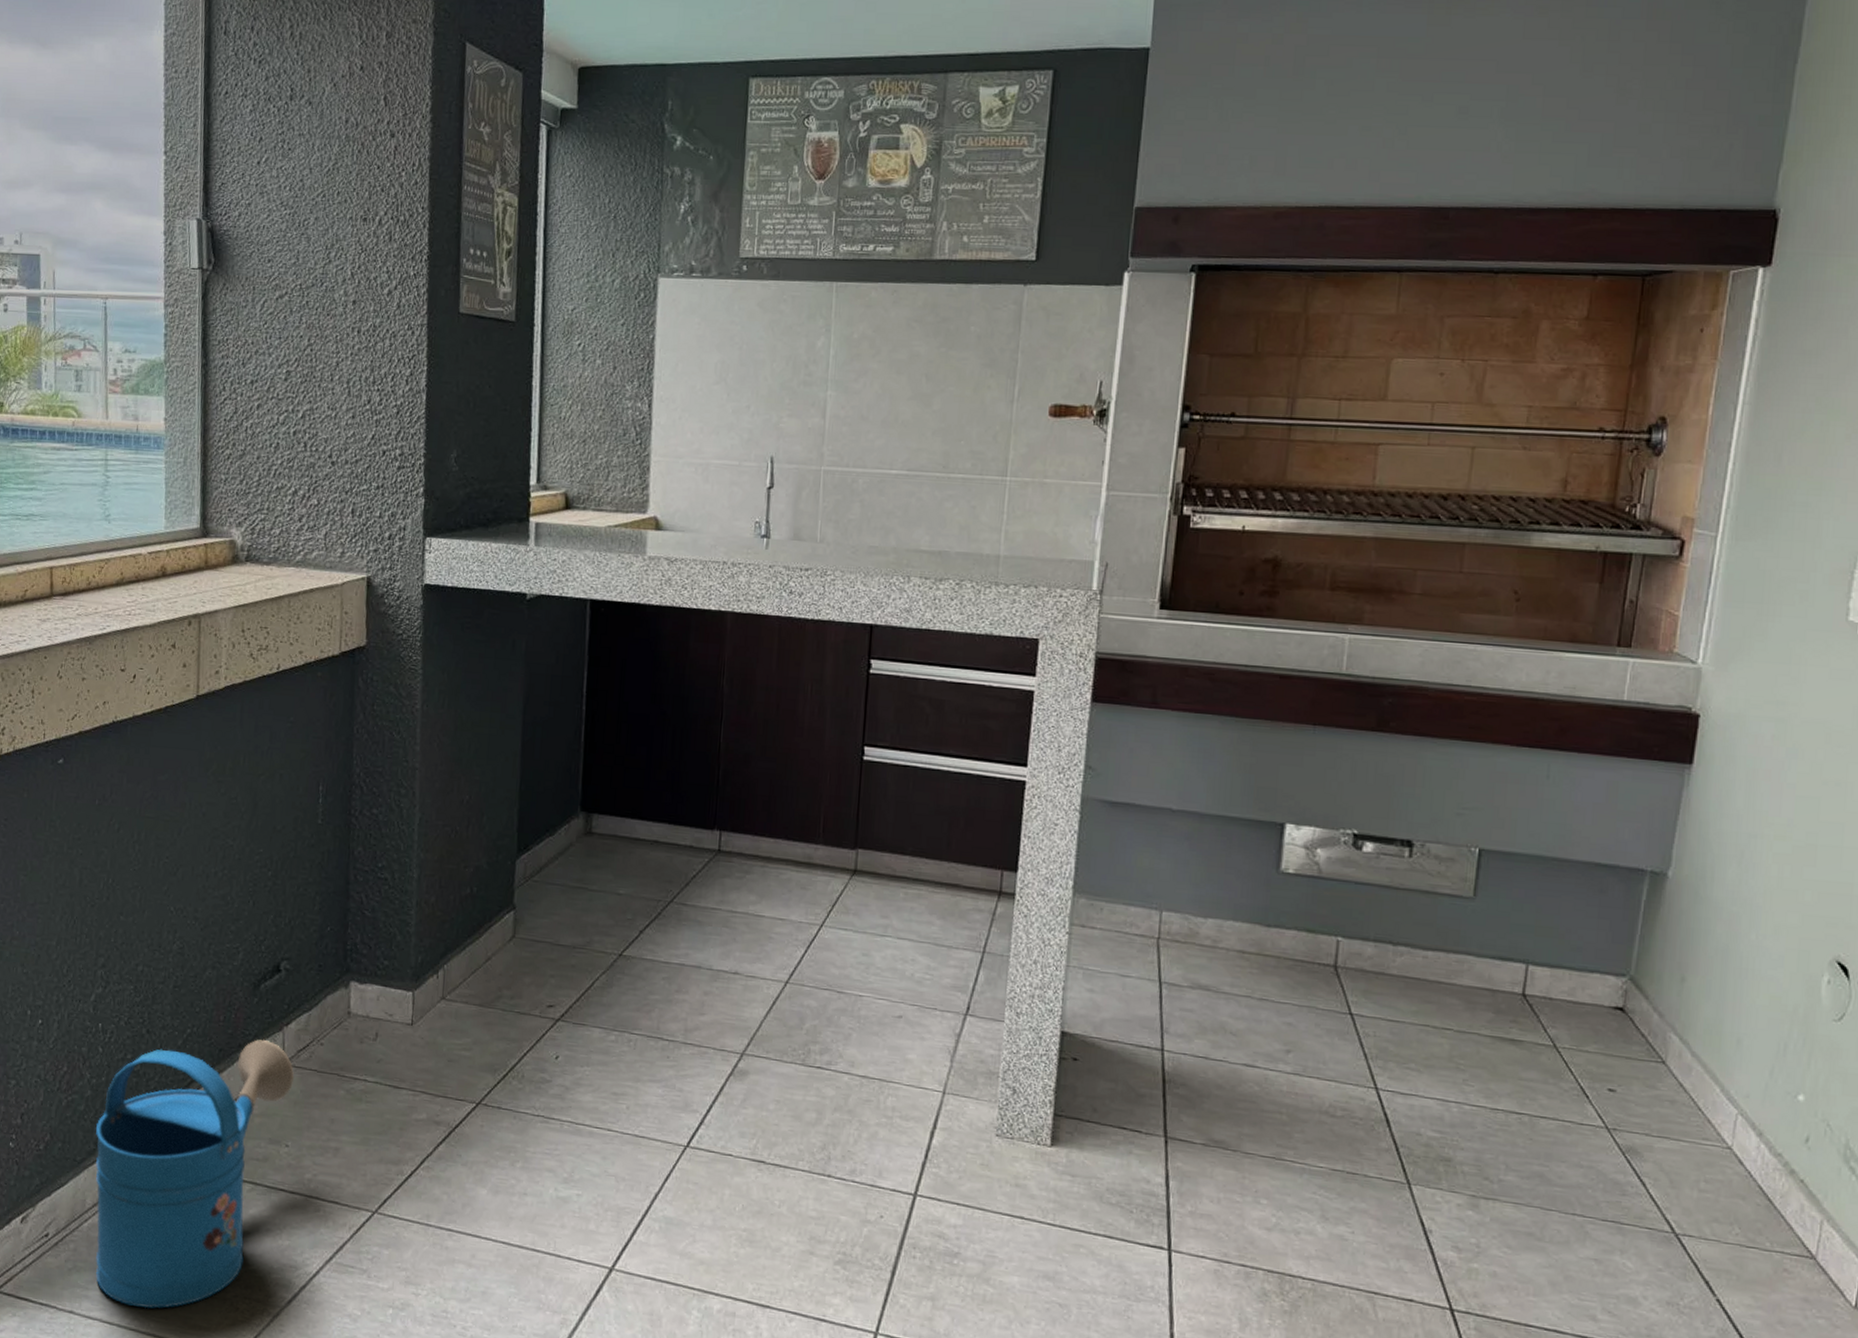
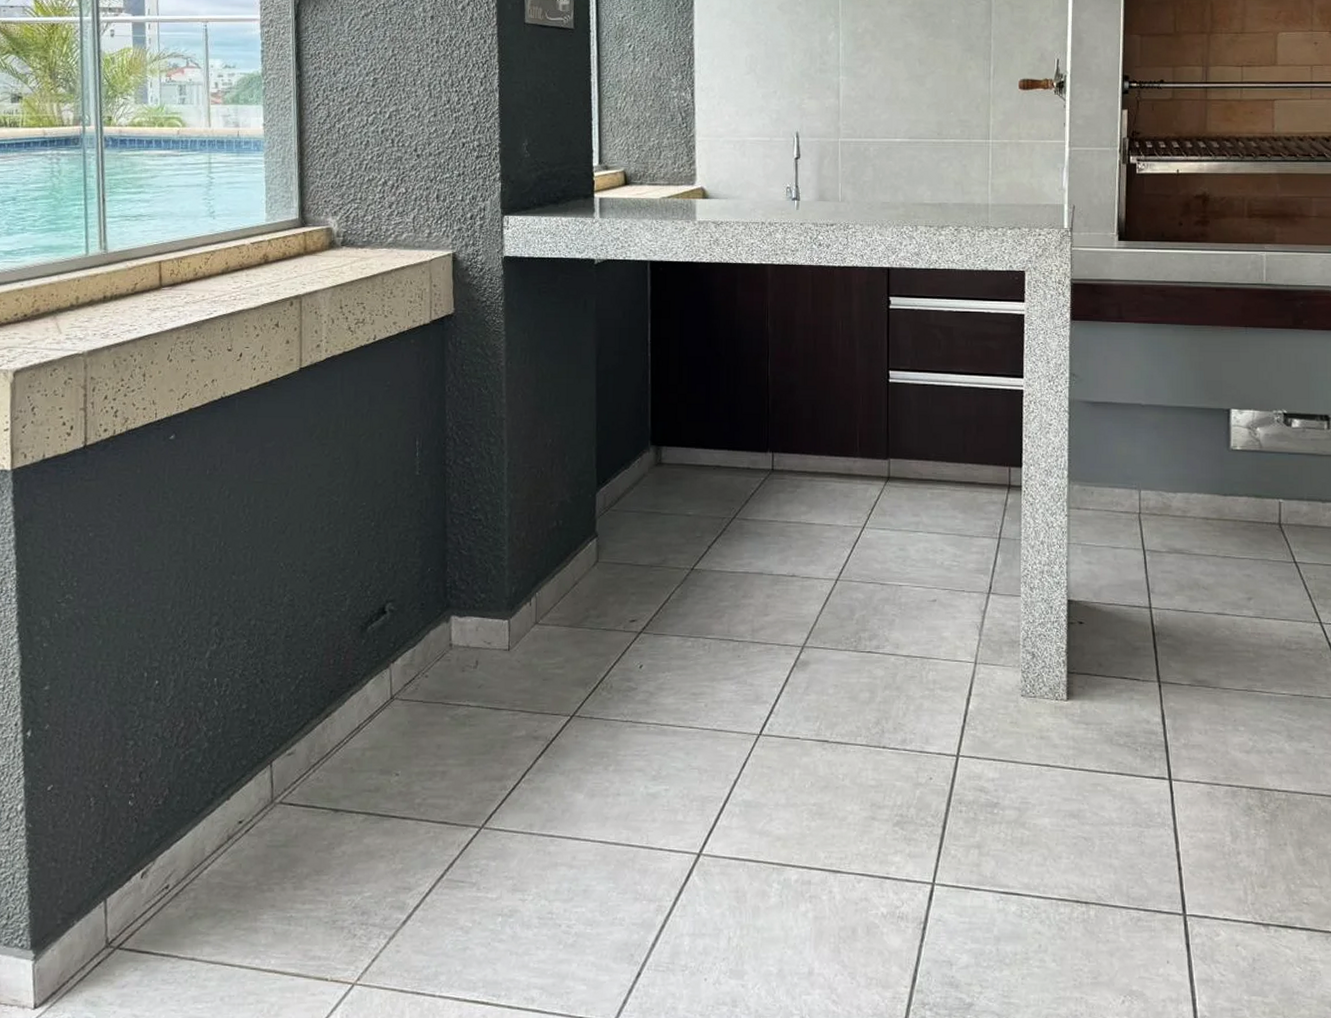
watering can: present [96,1039,295,1309] -> none [213,677,402,947]

